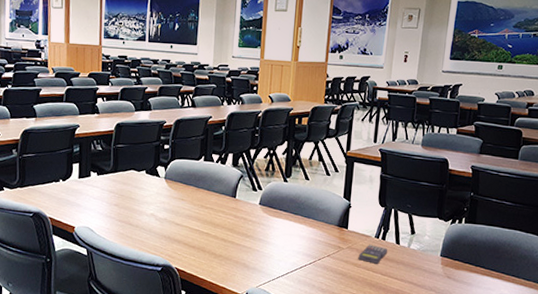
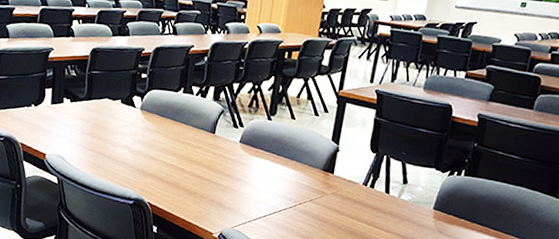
calculator: present [358,245,388,264] -> none [342,192,376,213]

